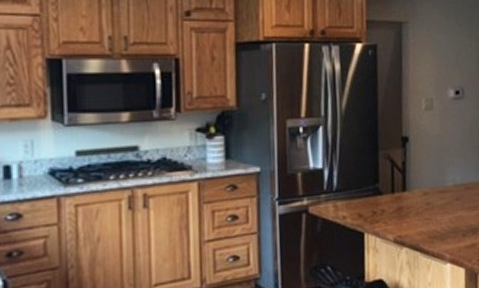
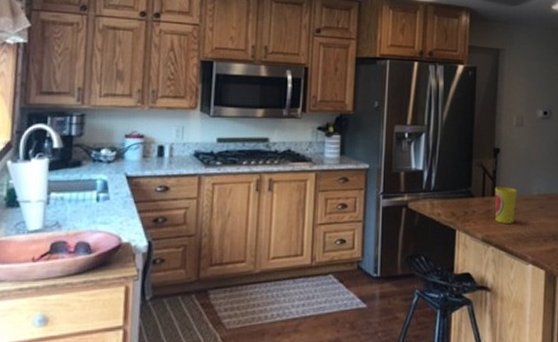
cup: none [404,179,431,221] -> present [494,187,517,224]

